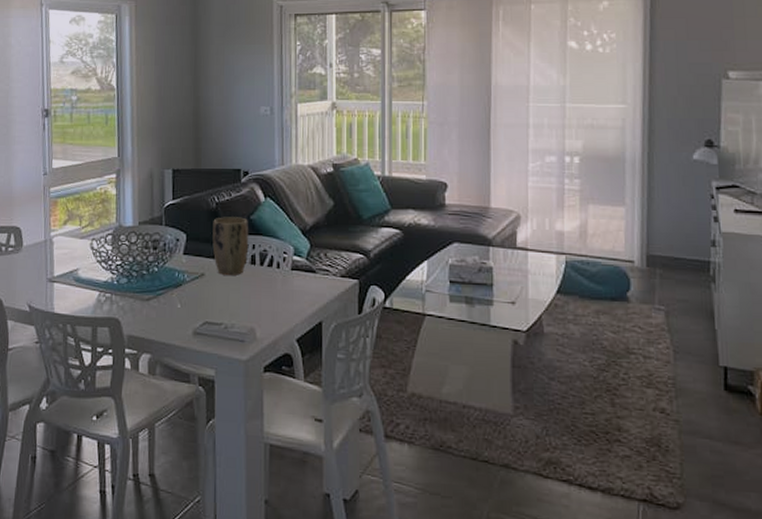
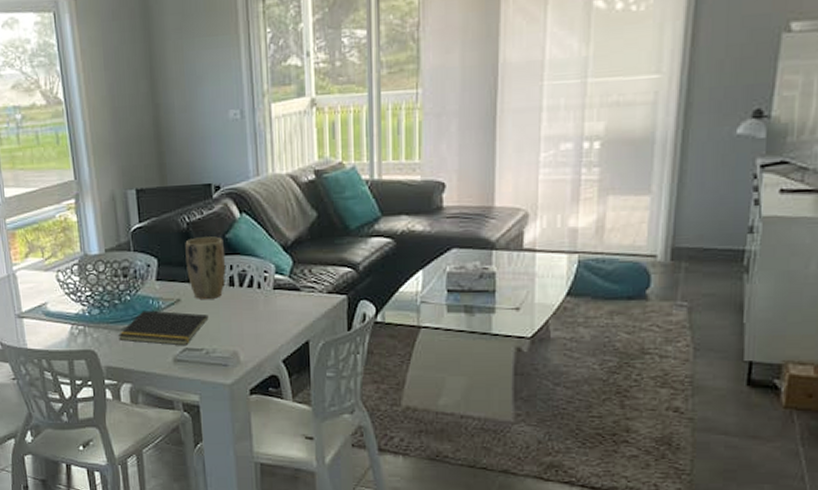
notepad: none [142,282,230,320] -> present [117,310,209,346]

